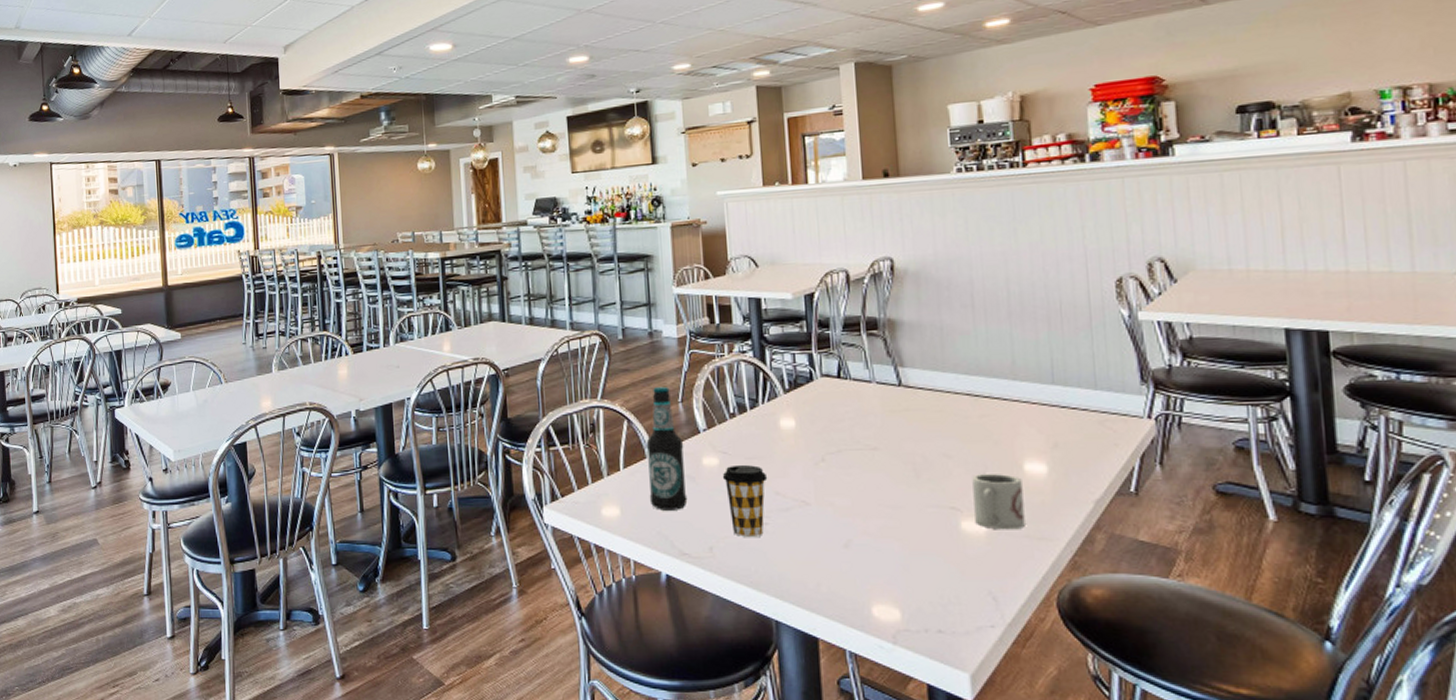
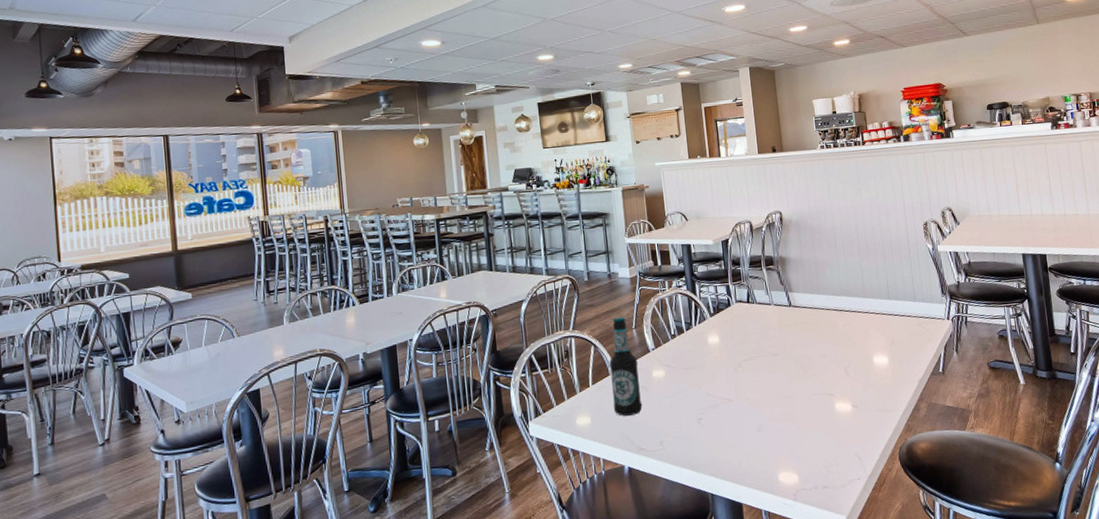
coffee cup: present [722,465,768,538] -> none [667,374,701,431]
cup: present [972,473,1025,530] -> none [841,366,876,407]

